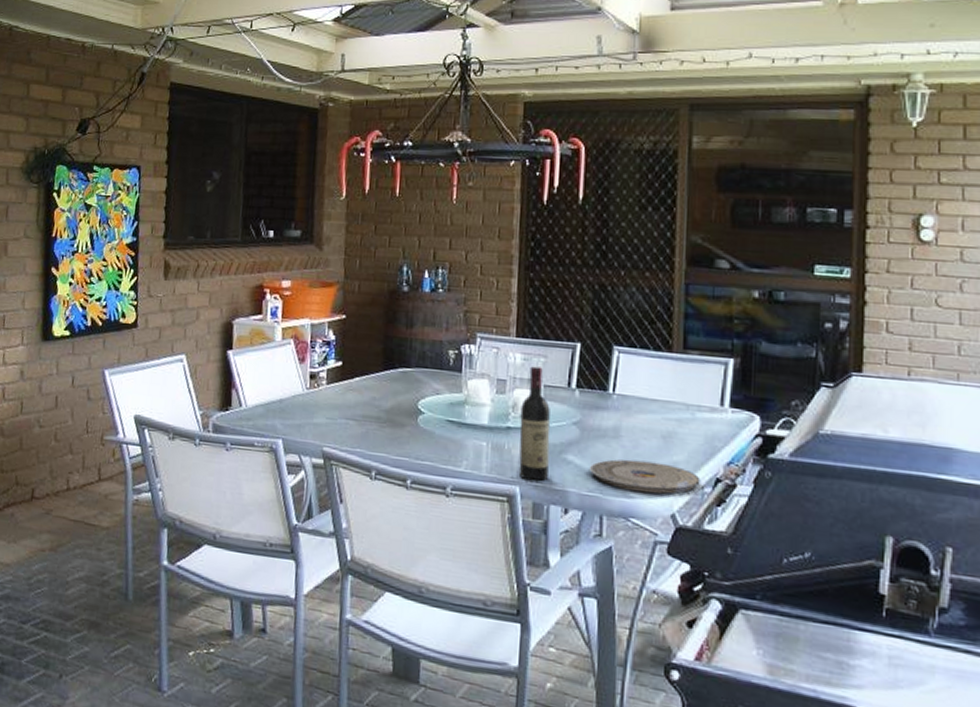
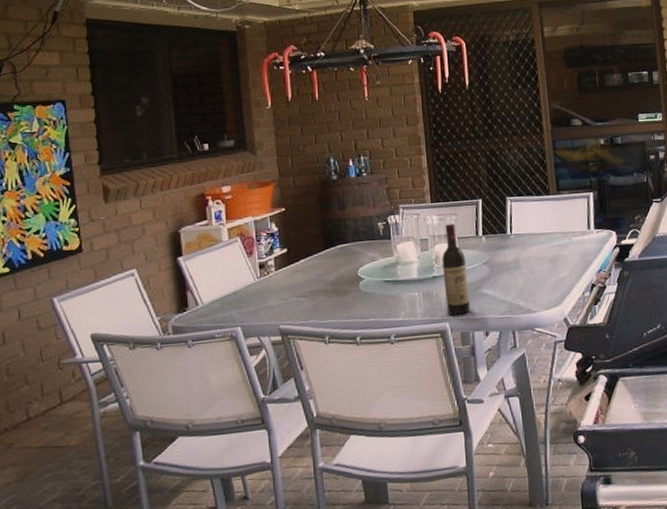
plate: present [590,459,701,494] -> none [501,281,581,307]

